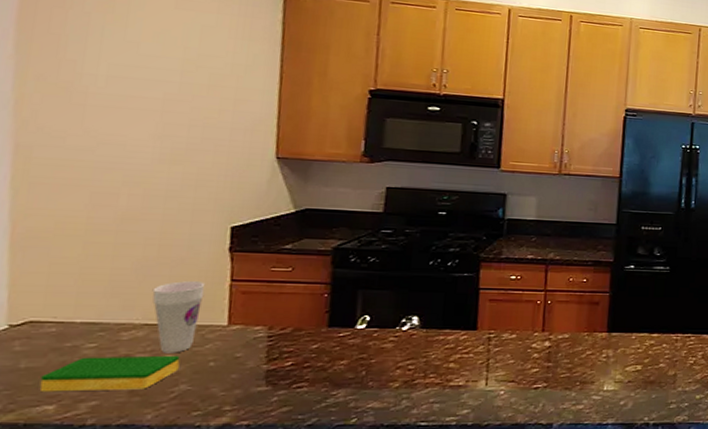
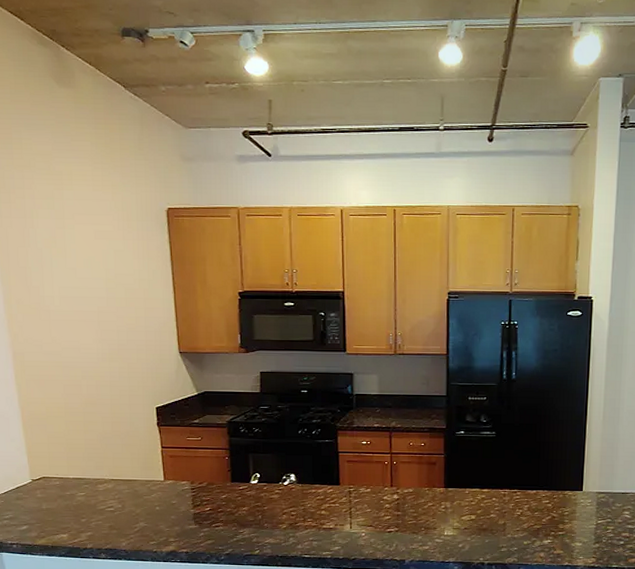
dish sponge: present [39,355,180,393] -> none [56,501,137,526]
cup: present [152,281,206,353] -> none [112,448,146,500]

